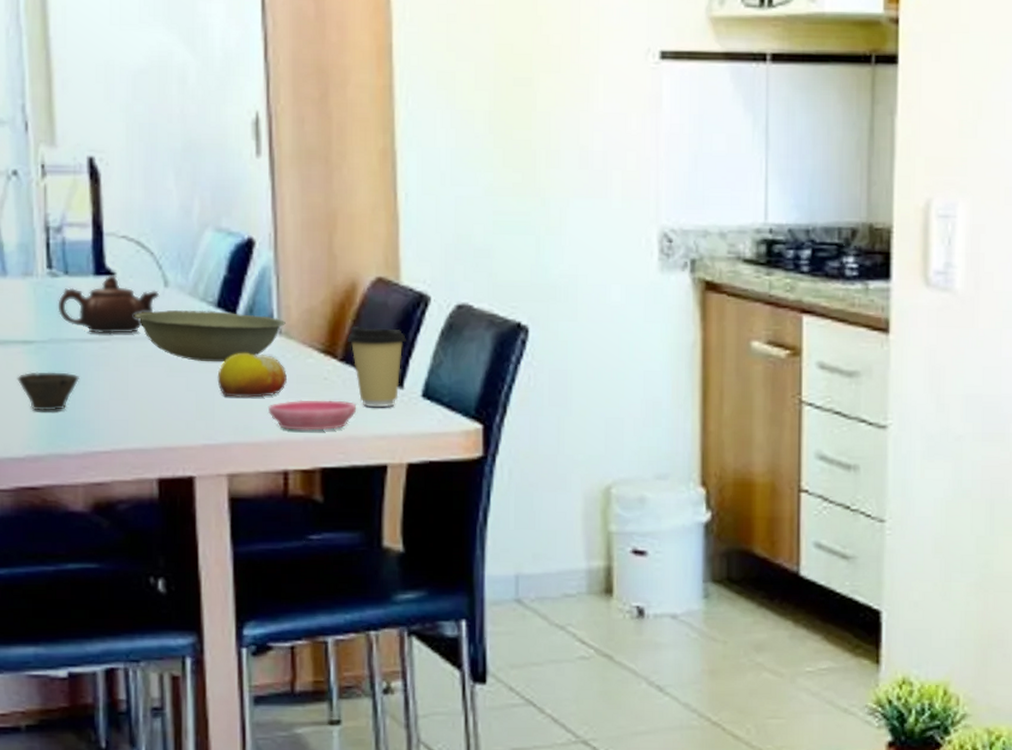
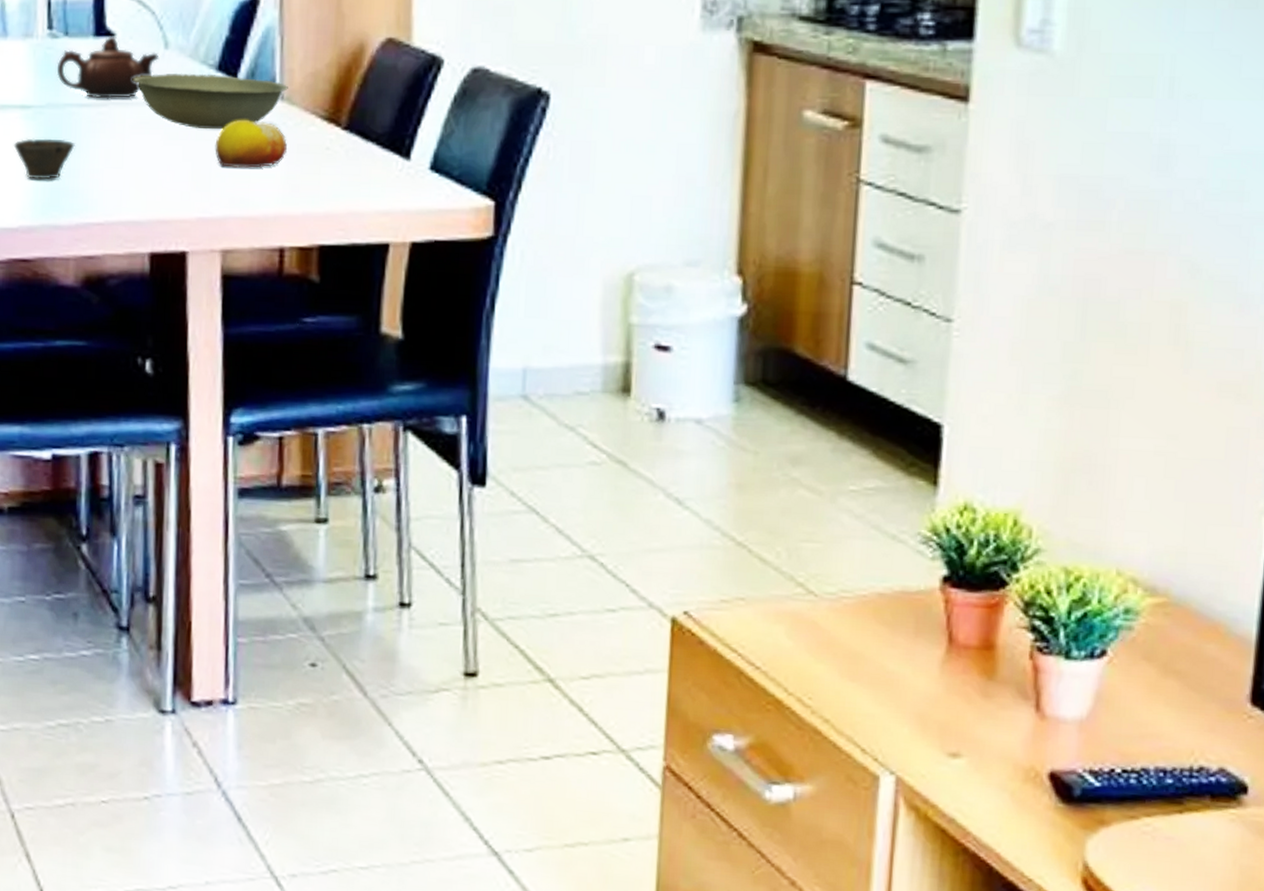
saucer: present [269,399,357,431] -> none [266,171,360,205]
coffee cup: present [348,325,406,408] -> none [353,91,416,181]

